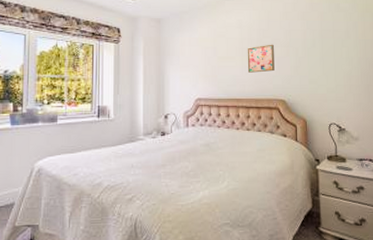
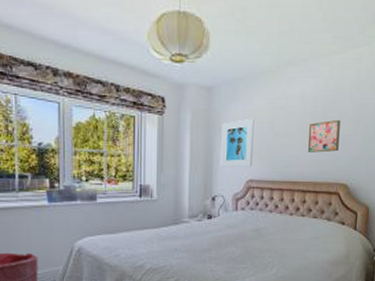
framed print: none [171,44,200,88] -> present [221,118,254,168]

